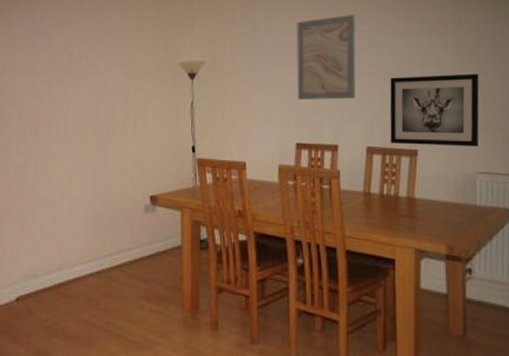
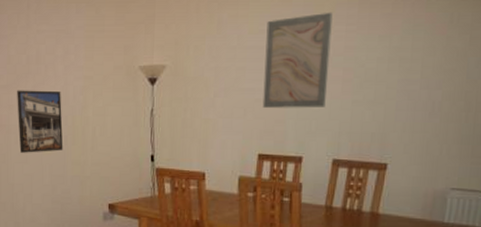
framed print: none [58,85,104,146] -> present [17,90,63,153]
wall art: present [389,74,480,146] -> none [359,81,466,161]

